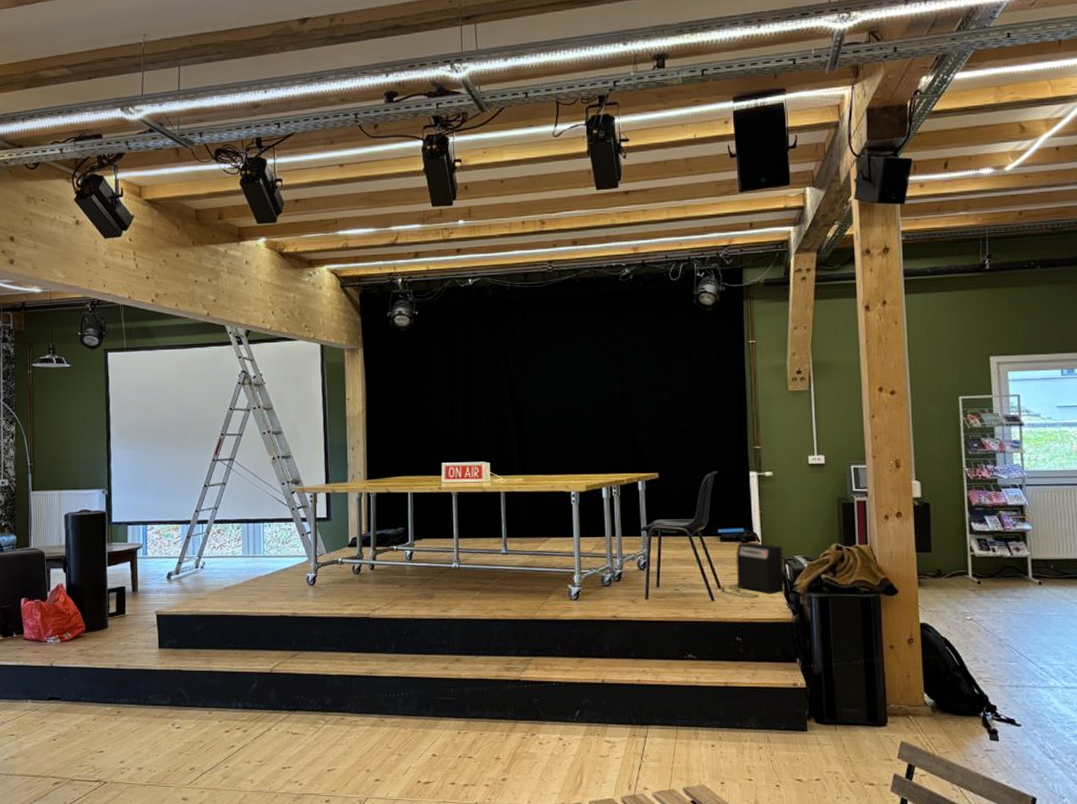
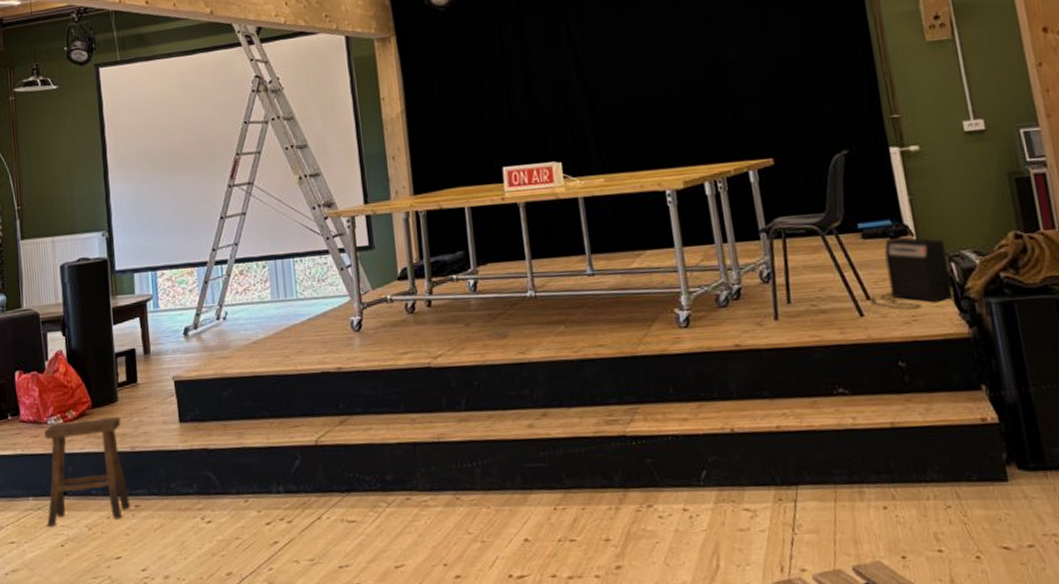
stool: none [42,641,113,725] -> present [44,417,130,527]

